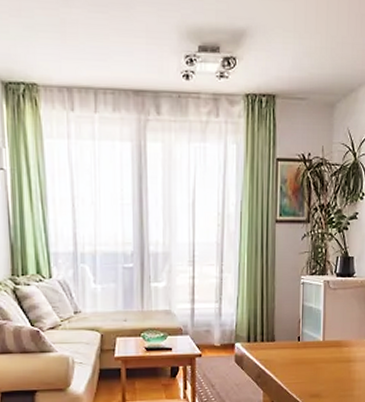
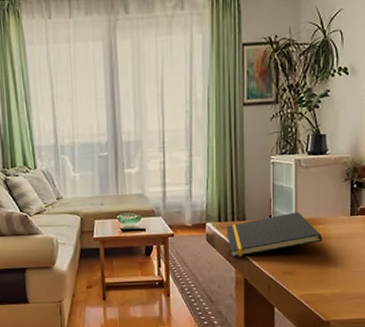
notepad: none [254,333,348,380] -> present [225,211,323,258]

